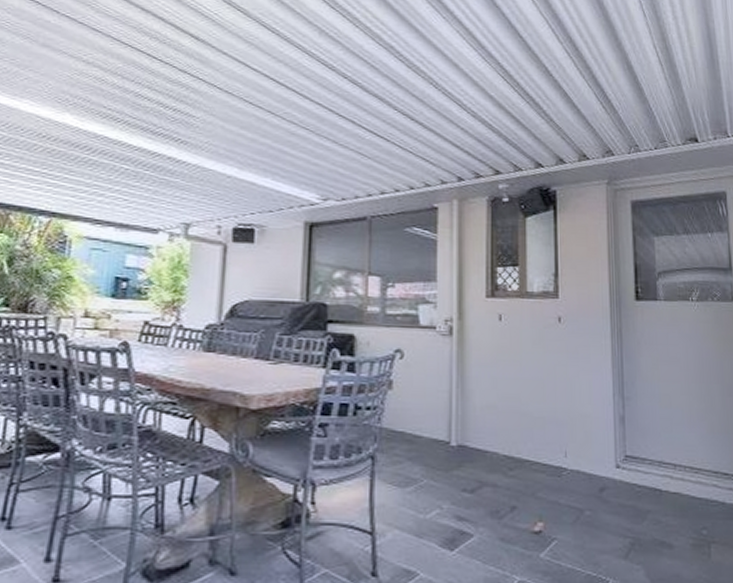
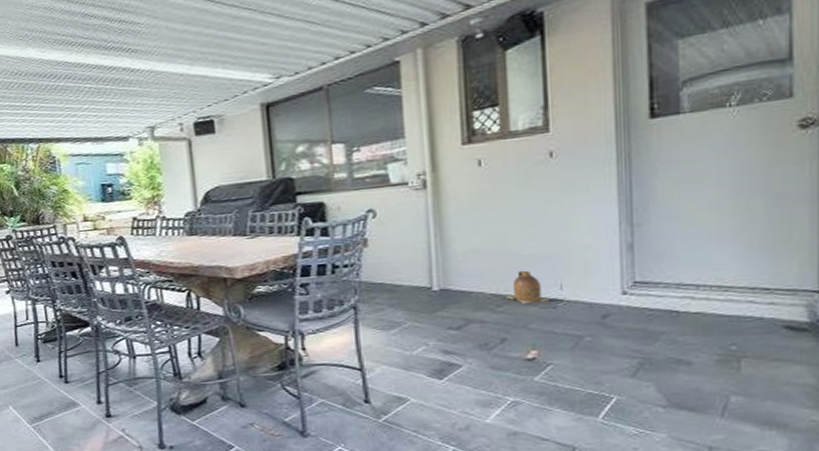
ceramic jug: none [518,432,555,469] -> present [506,270,549,303]

